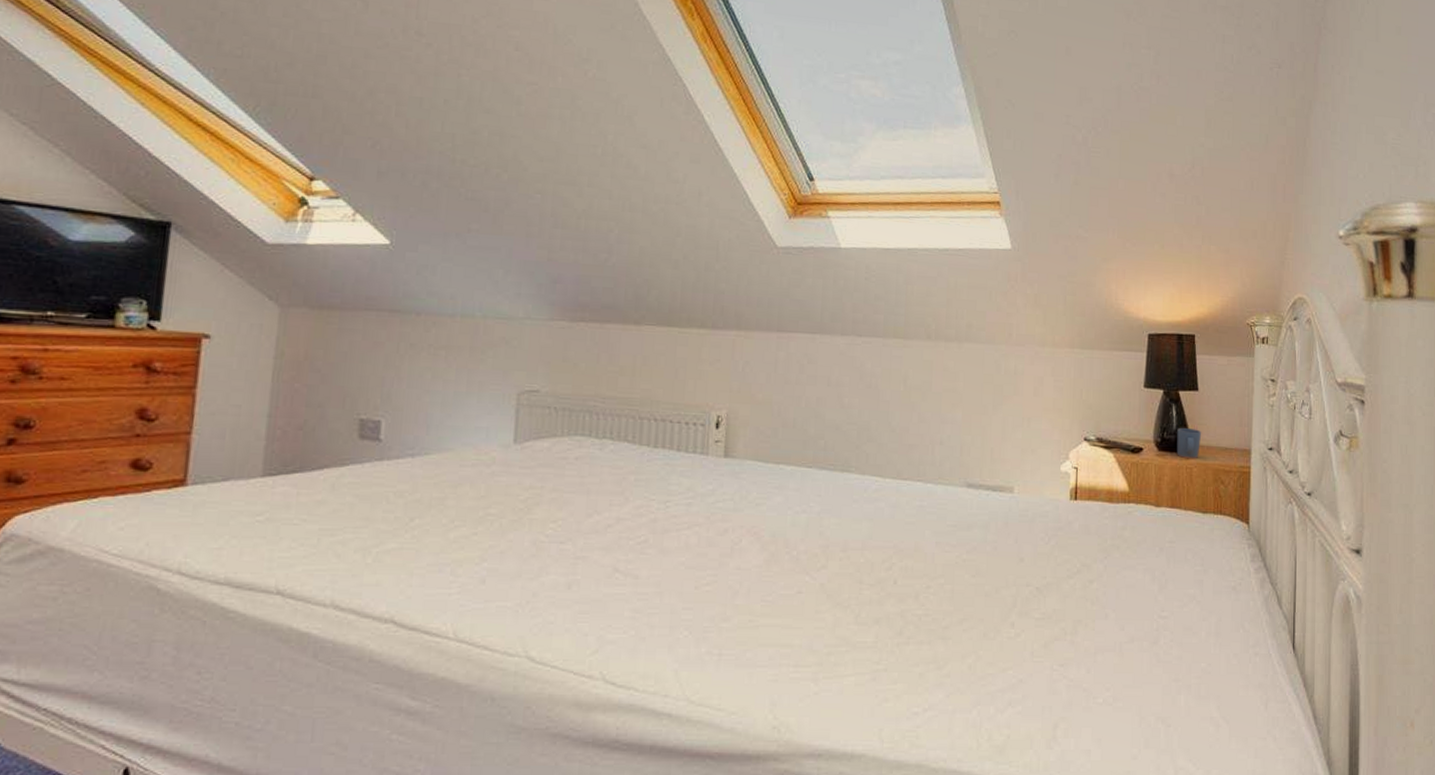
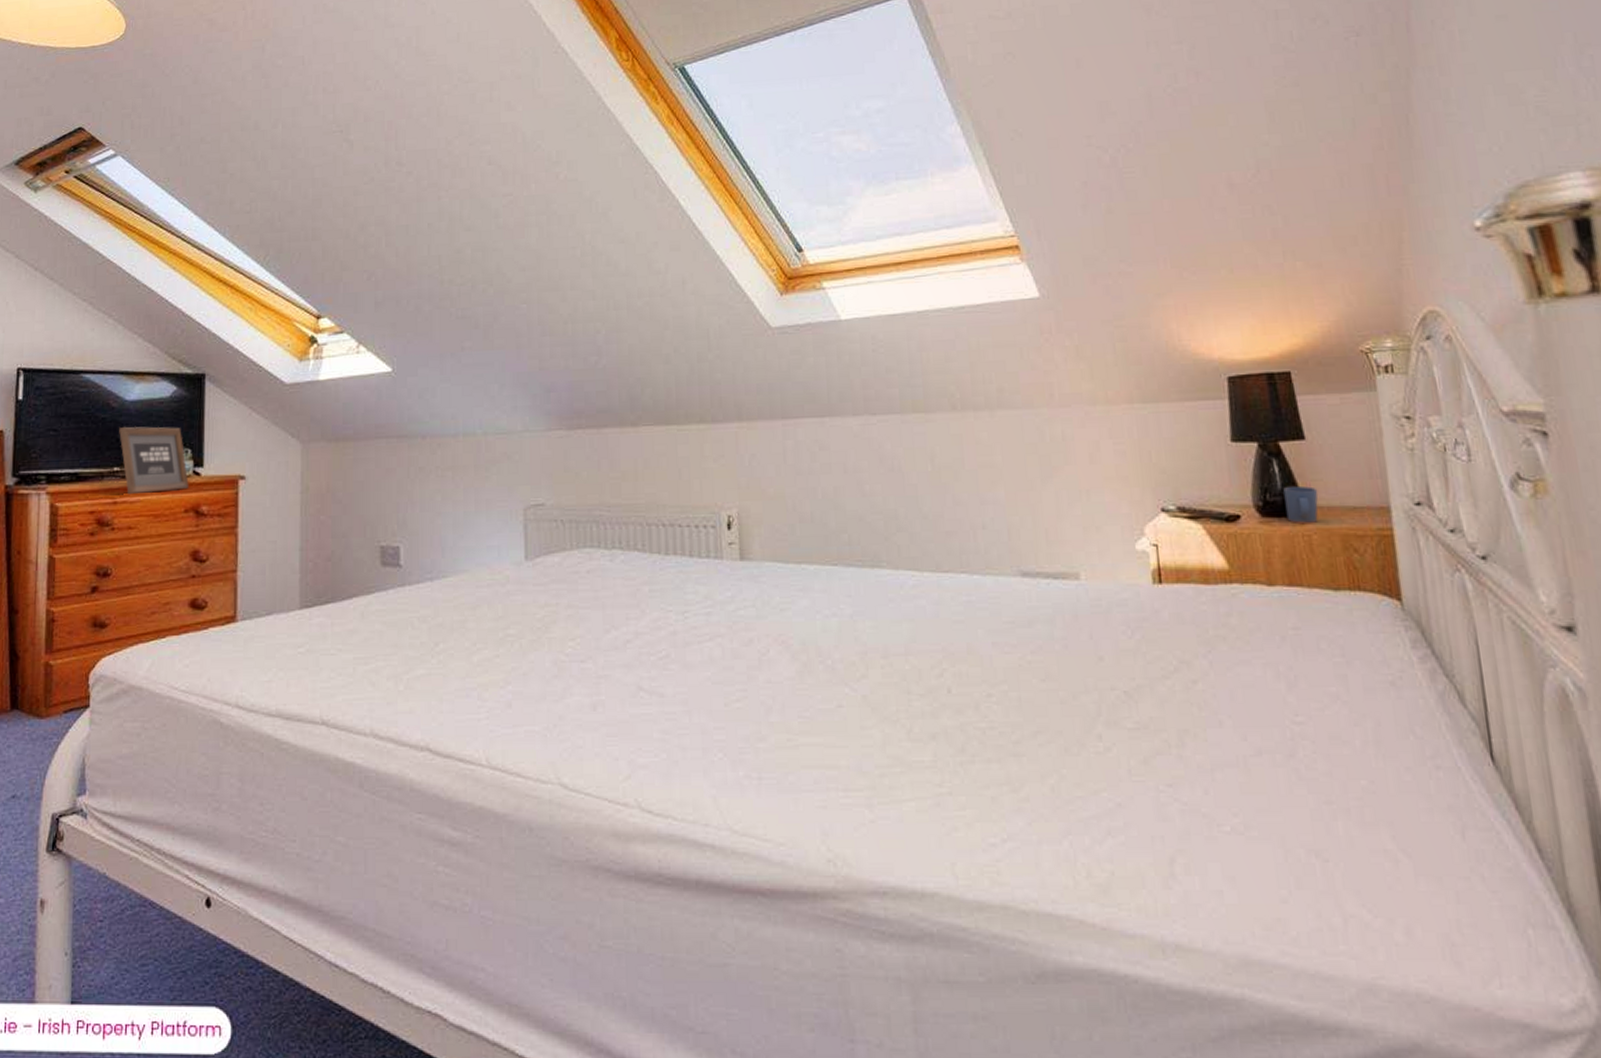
picture frame: none [57,269,141,344] -> present [119,426,189,495]

